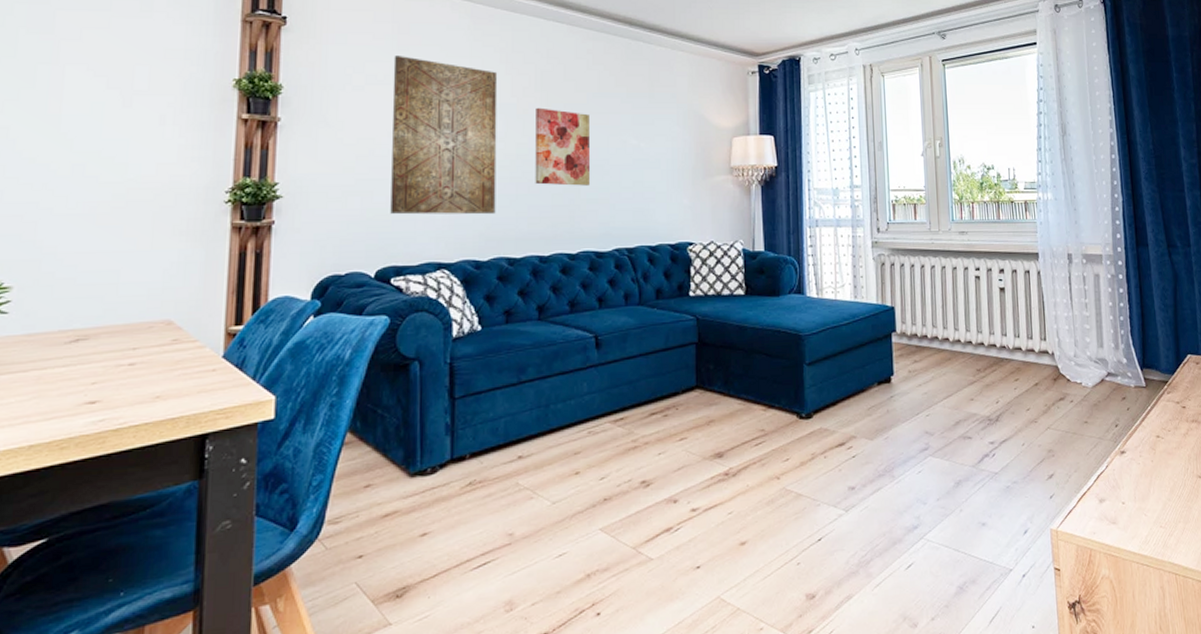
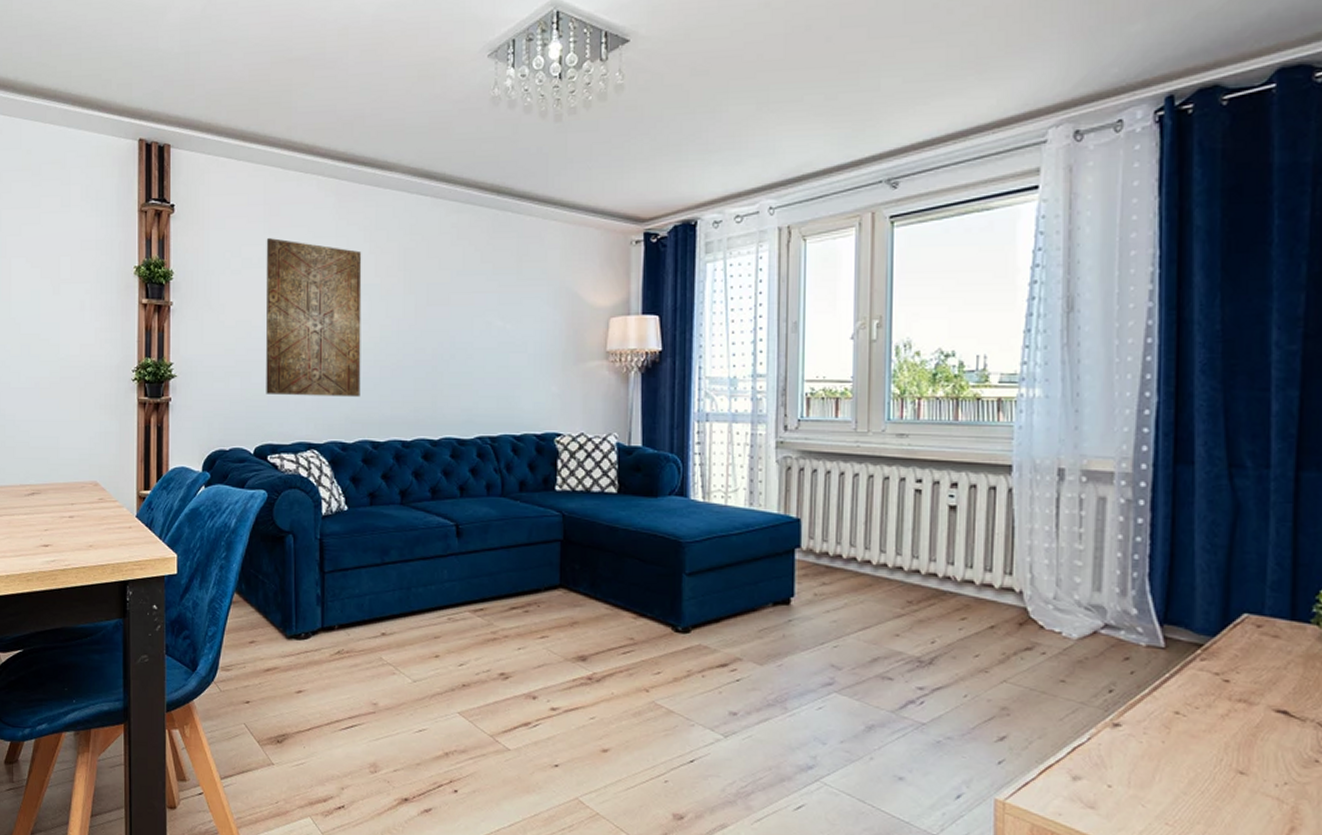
wall art: present [535,107,591,186] -> none [398,287,454,370]

